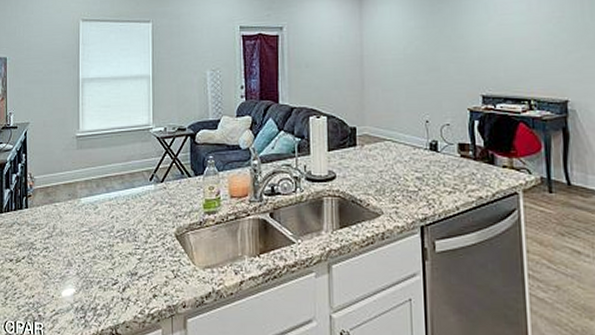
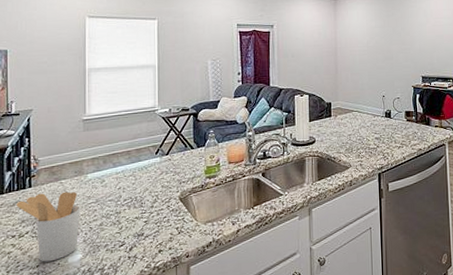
utensil holder: none [14,215,74,293] -> present [16,191,81,262]

